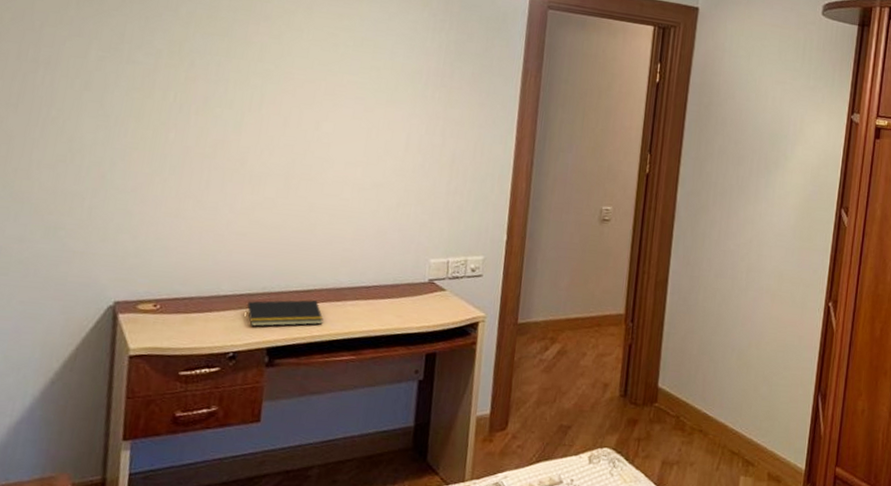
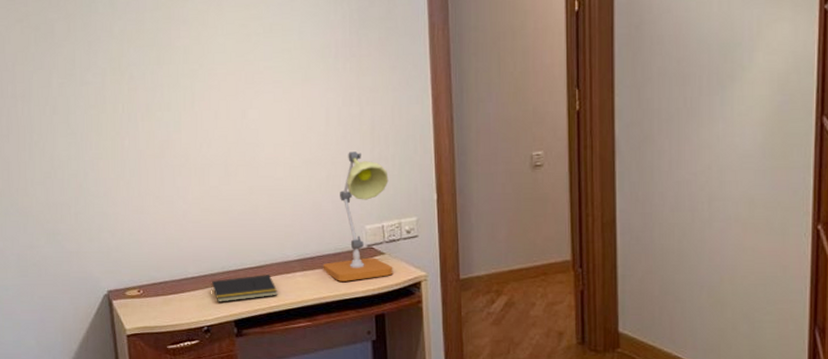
desk lamp: none [377,181,462,316] -> present [323,151,393,281]

